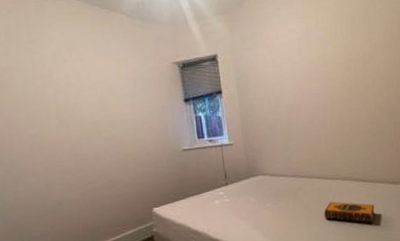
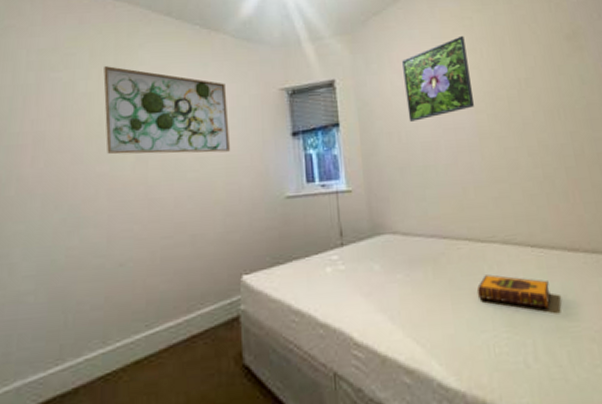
wall art: none [20,43,136,120] -> present [103,66,231,155]
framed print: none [272,15,328,89] -> present [402,35,474,122]

